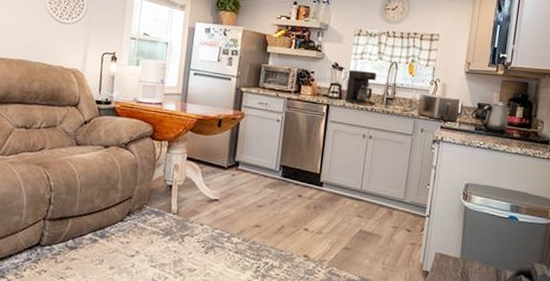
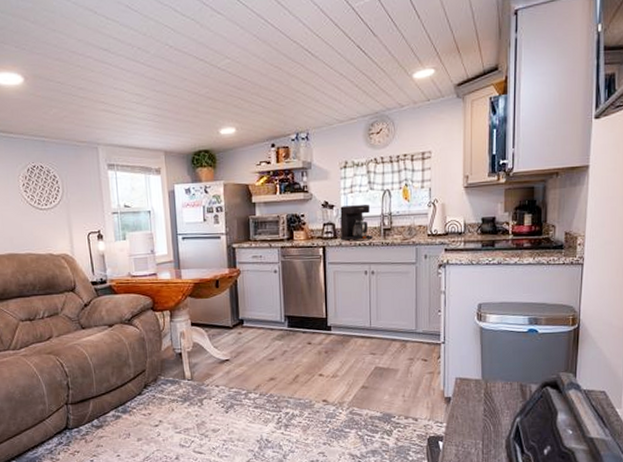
toaster: present [417,93,460,123] -> none [417,216,462,244]
kettle: present [479,103,510,136] -> none [485,214,517,249]

